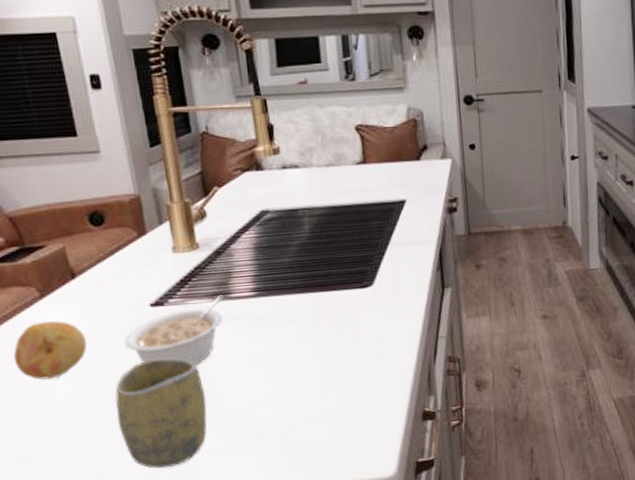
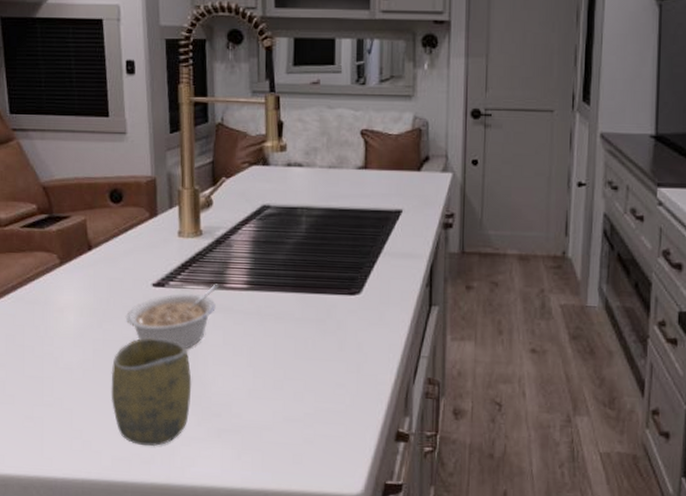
fruit: present [13,321,88,380] -> none [31,287,94,343]

